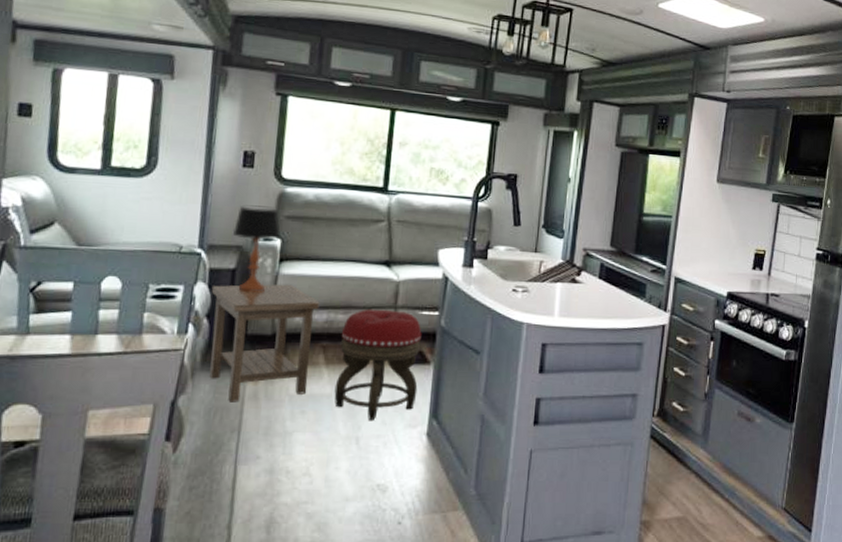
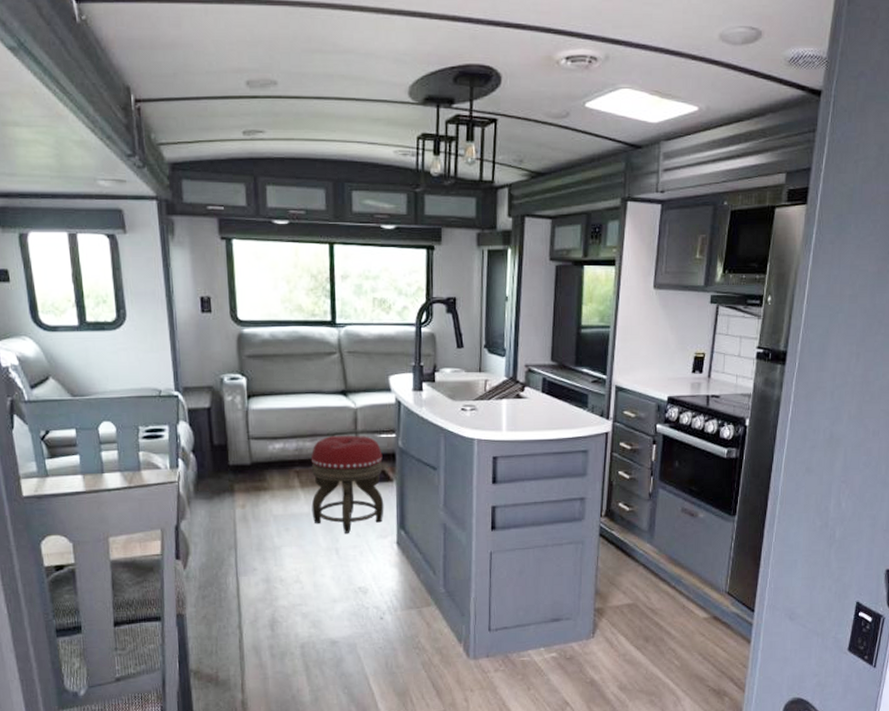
side table: present [209,284,320,403] -> none [192,418,288,525]
table lamp: present [232,205,281,292] -> none [202,348,245,427]

